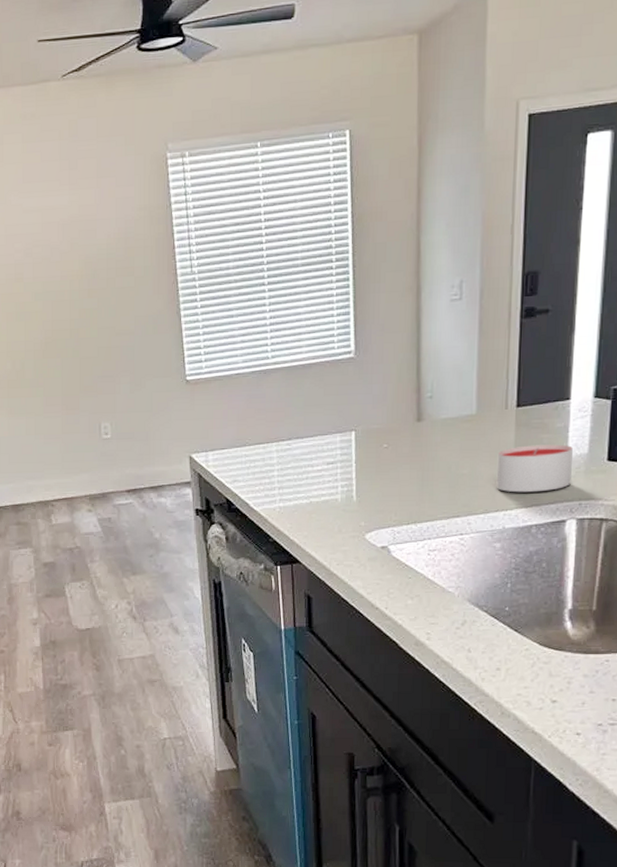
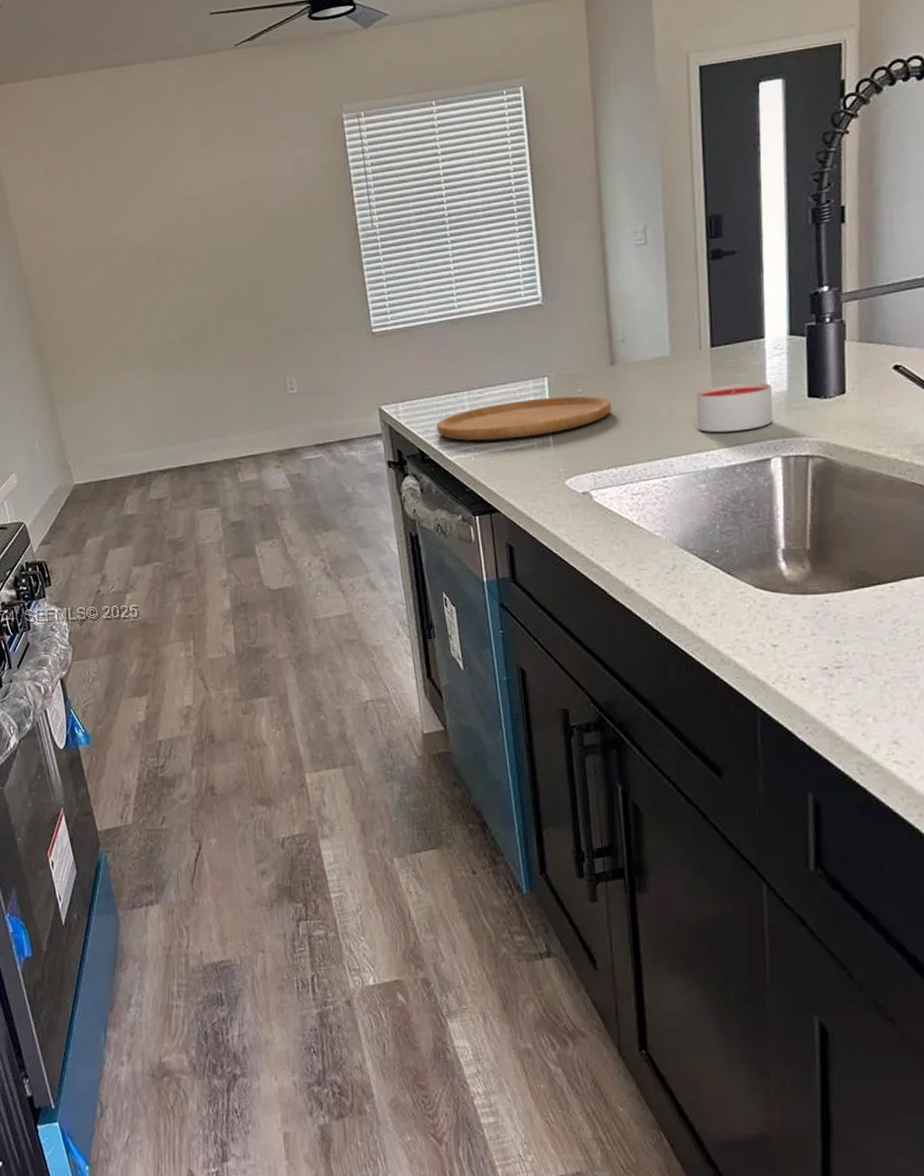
cutting board: none [244,451,415,492] -> present [437,395,611,441]

